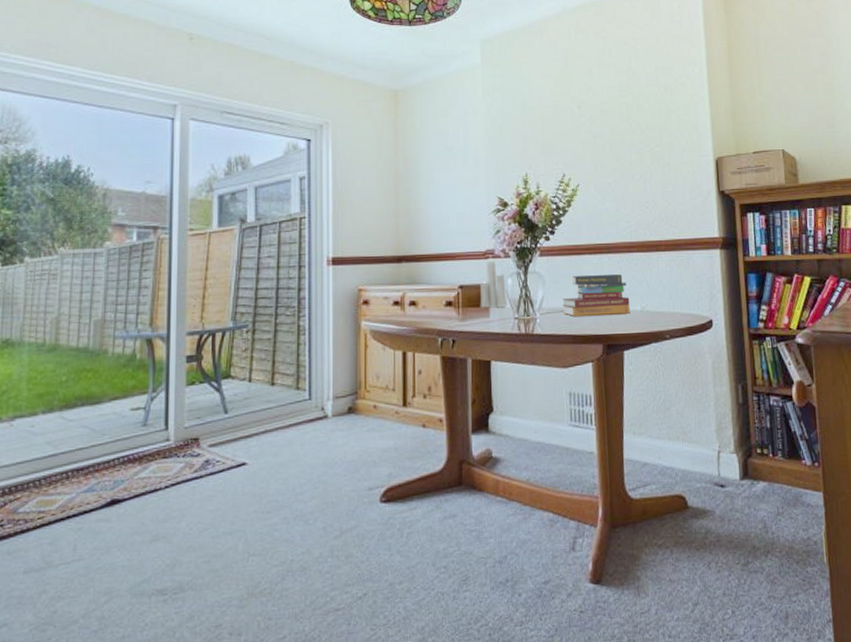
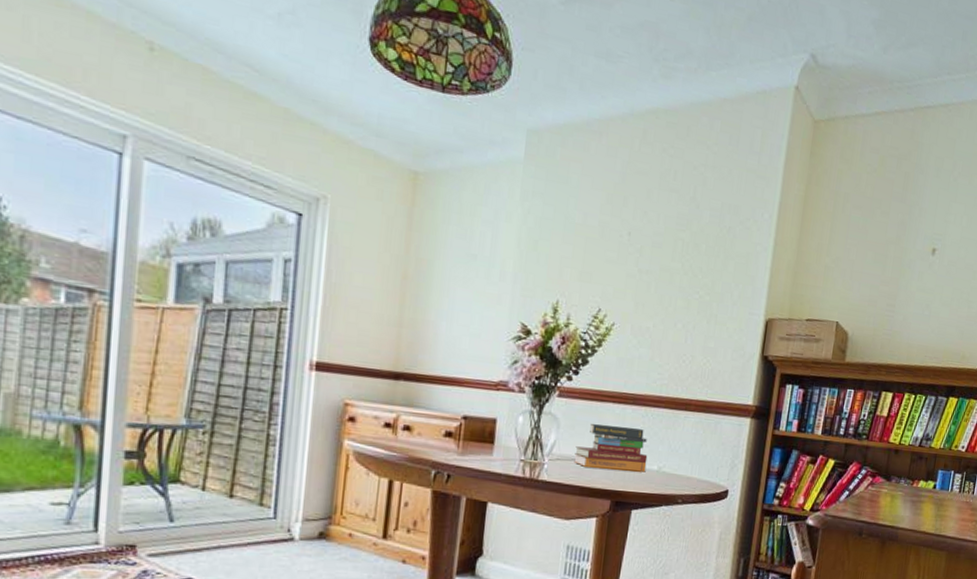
candle: present [480,255,508,308] -> none [483,387,516,447]

